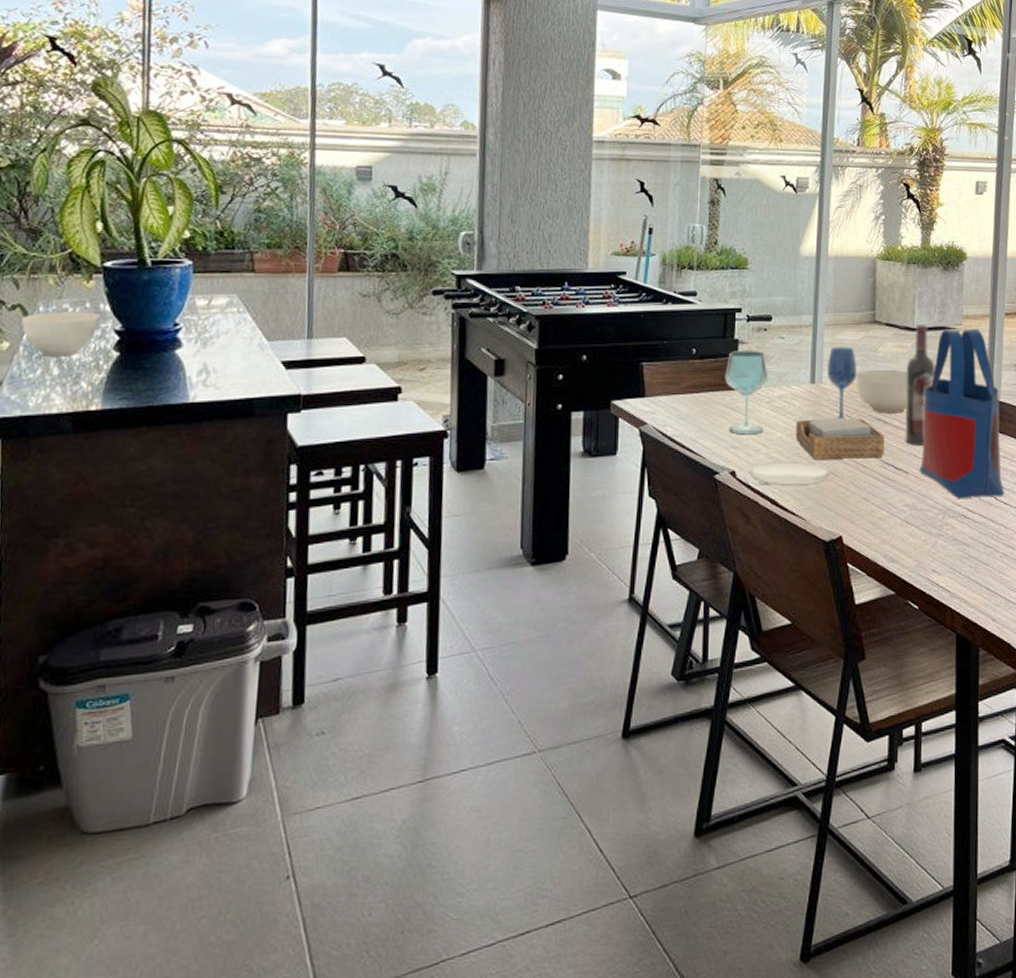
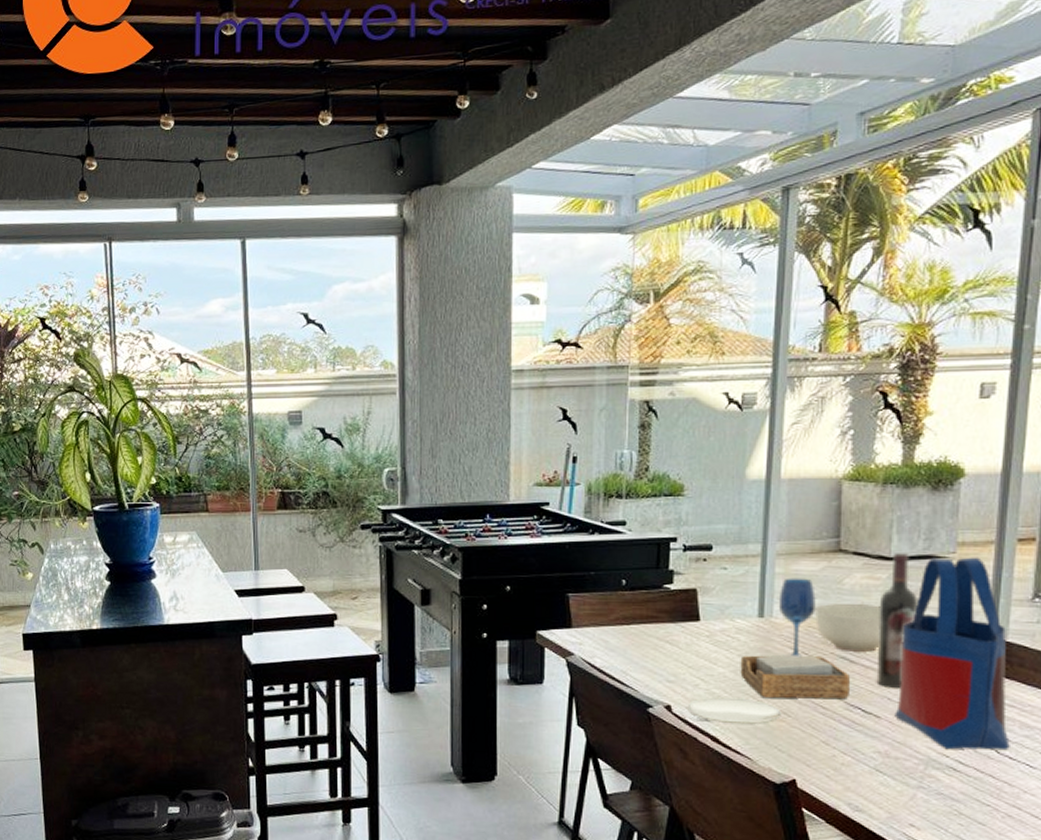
bowl: present [20,311,101,357] -> none [39,548,95,585]
wine glass: present [725,351,769,435] -> none [658,582,709,669]

